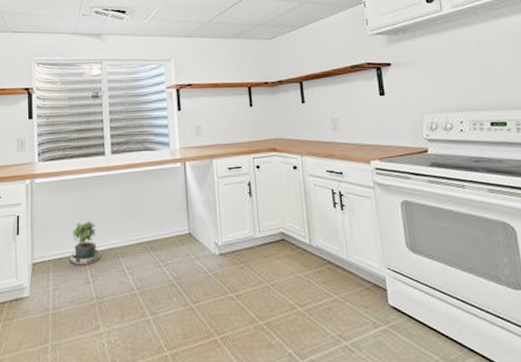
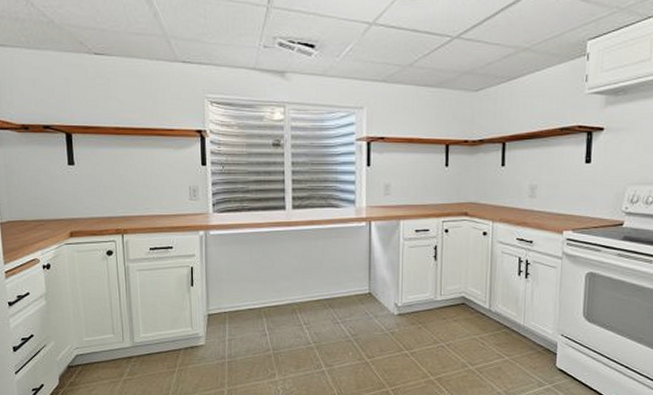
potted plant: present [70,220,102,270] -> none [246,275,279,322]

